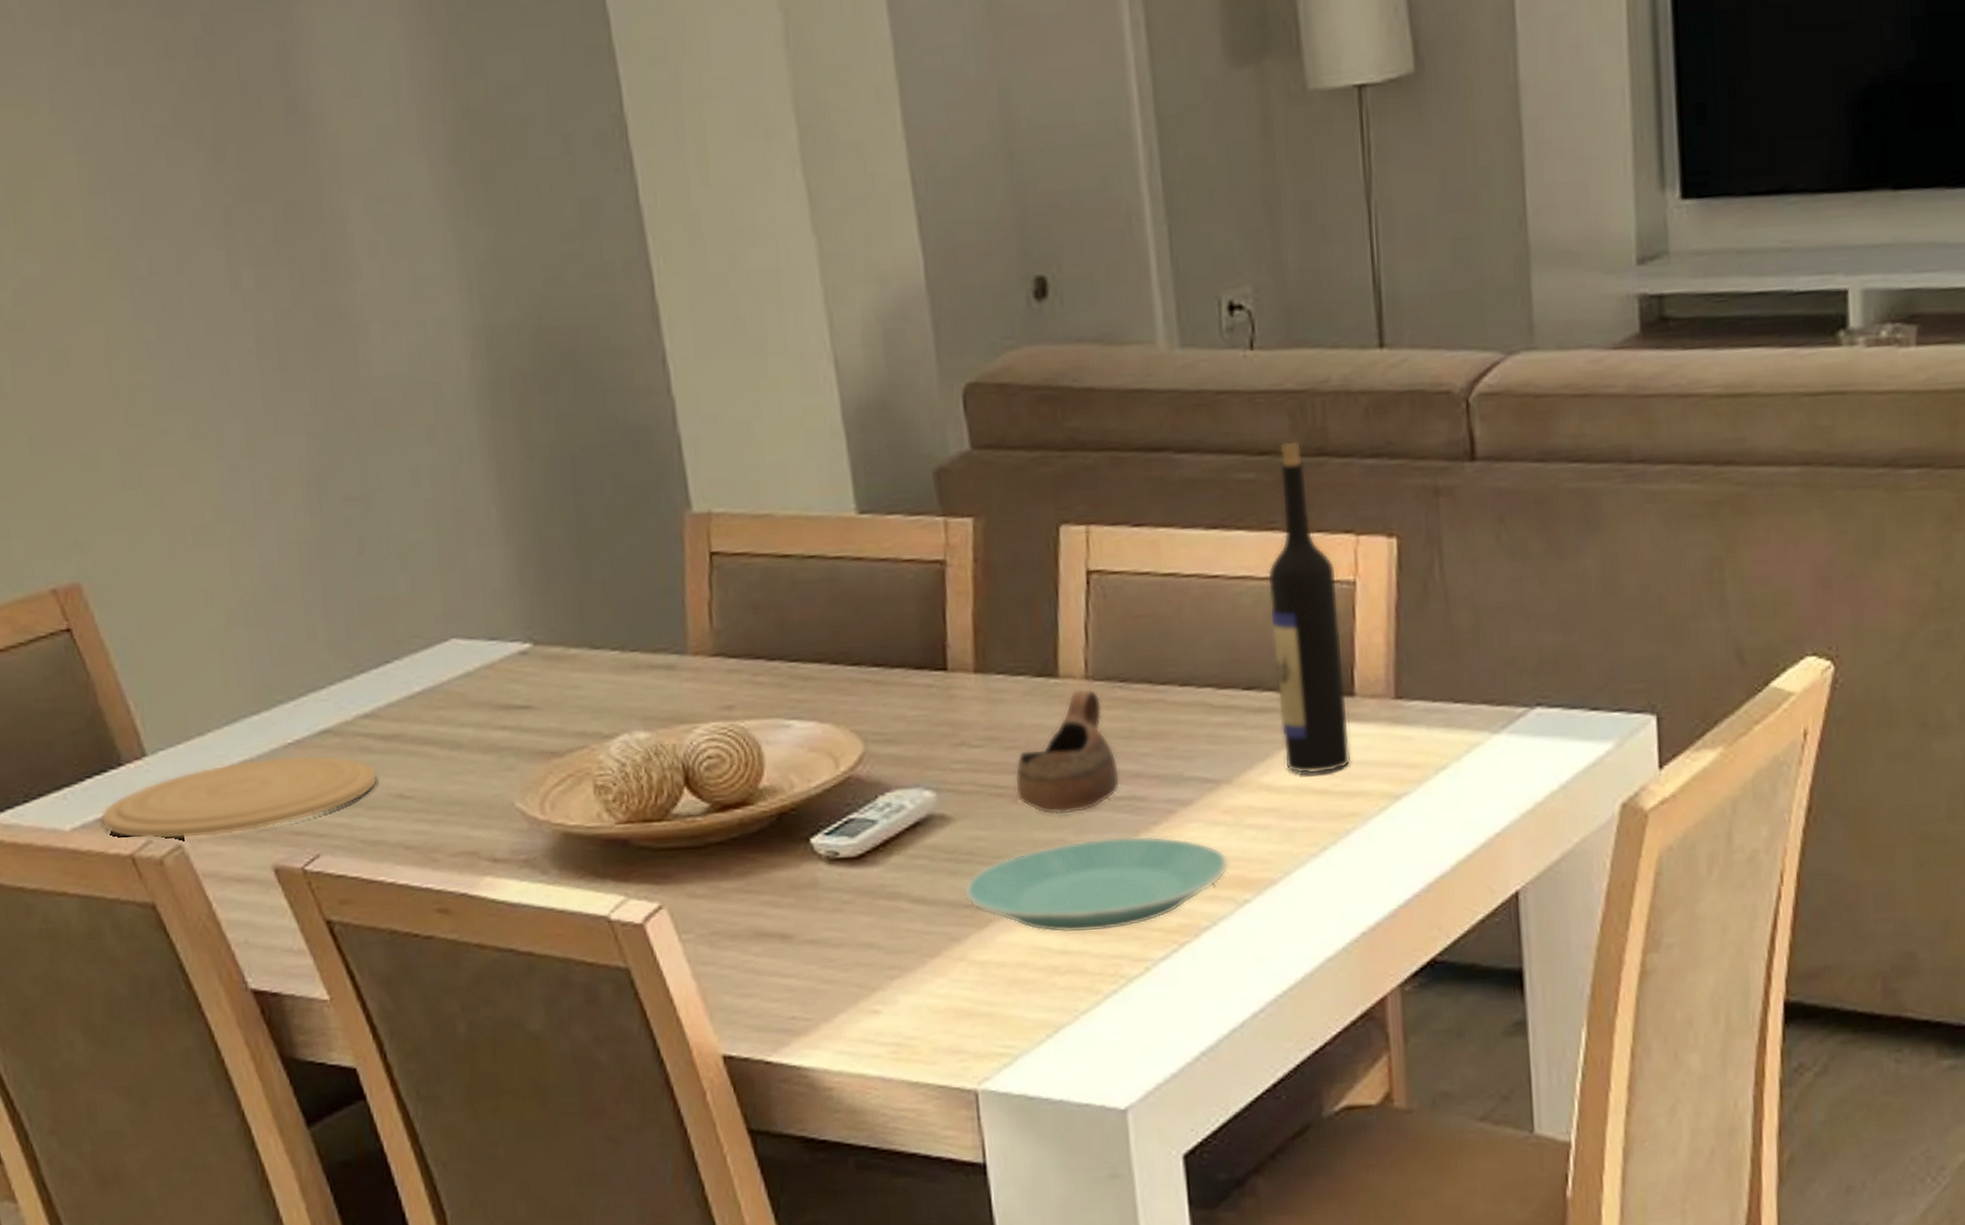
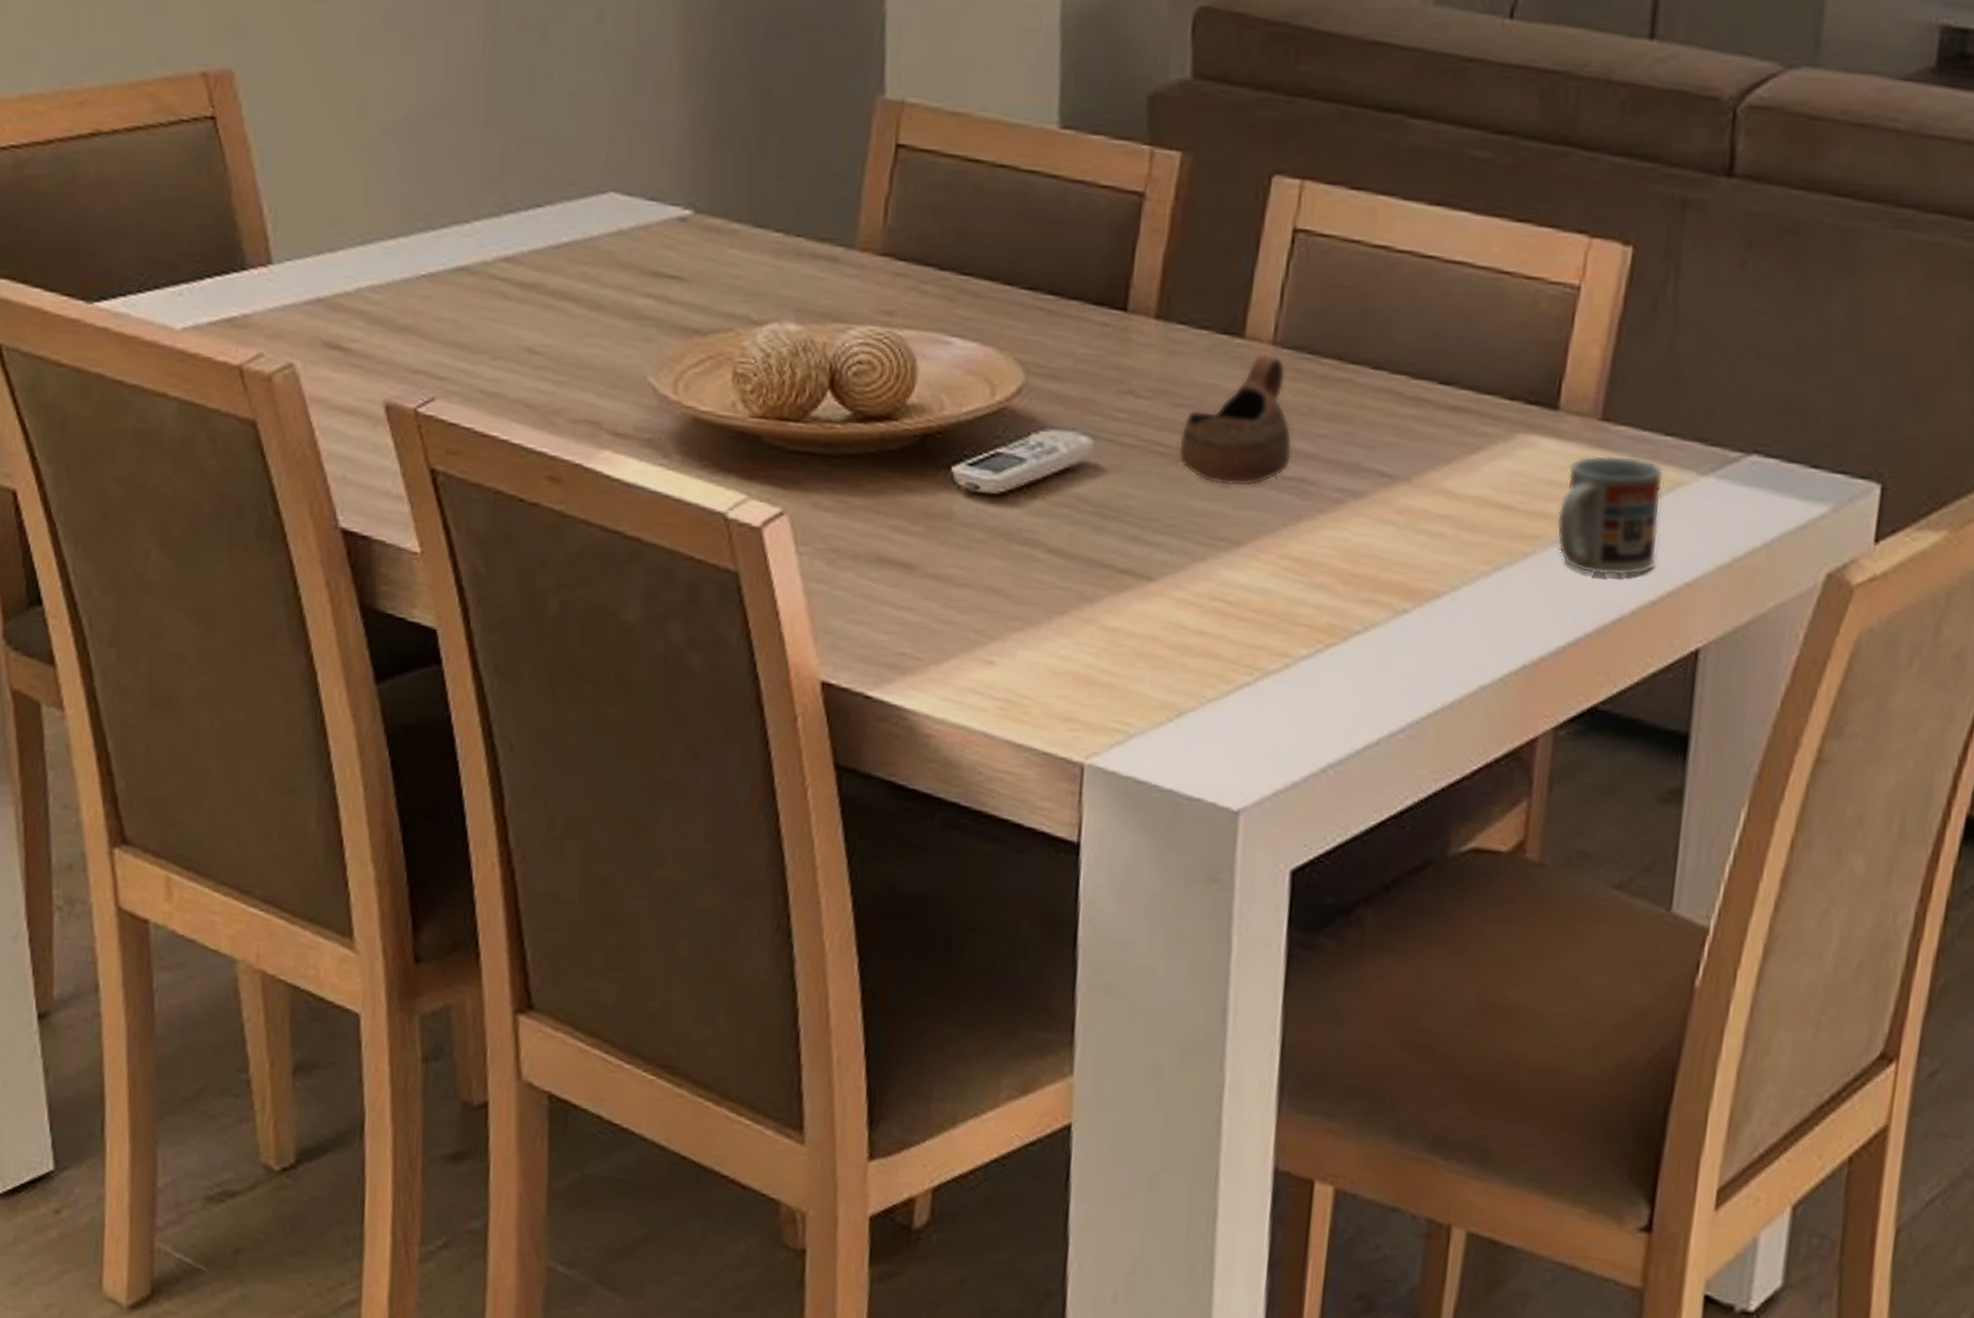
plate: present [101,755,378,840] -> none [214,285,509,361]
plate: present [963,835,1229,933] -> none [1105,516,1394,618]
wine bottle: present [1267,441,1351,774] -> none [1471,124,1561,488]
cup: none [1370,727,1466,840] -> present [1556,455,1664,576]

